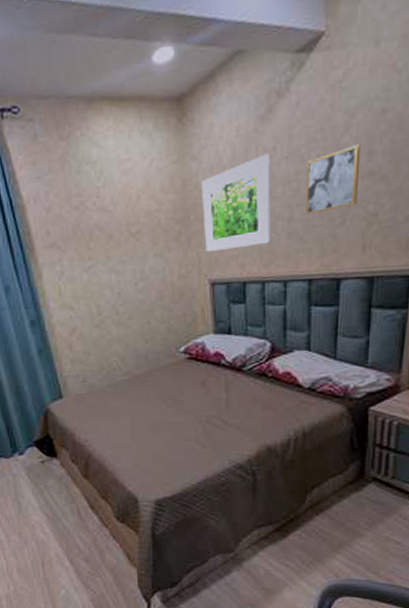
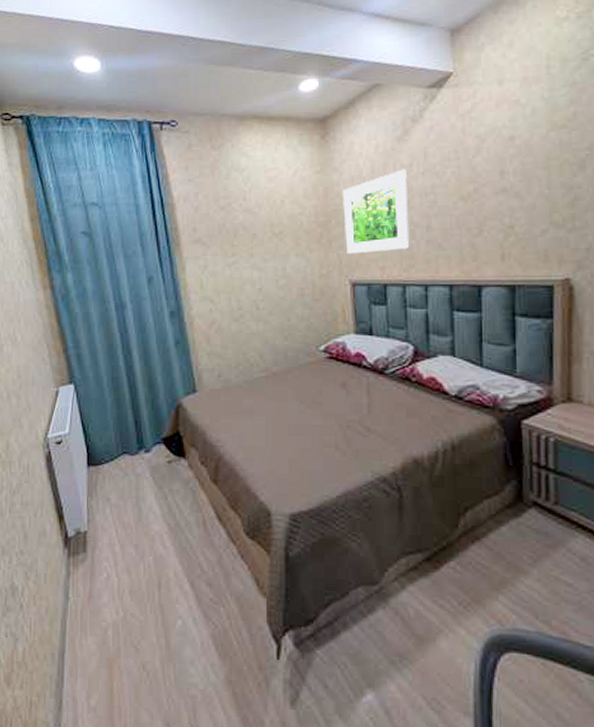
wall art: present [306,144,361,214] -> none [443,165,494,224]

